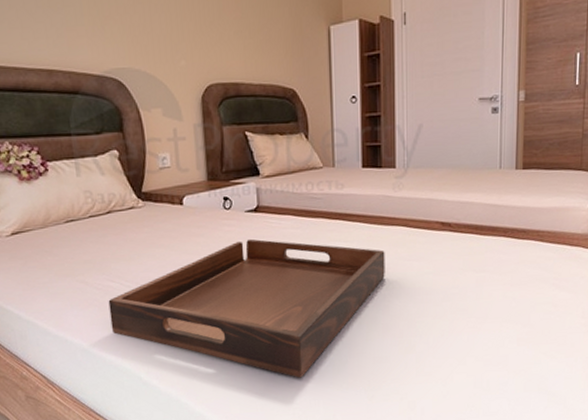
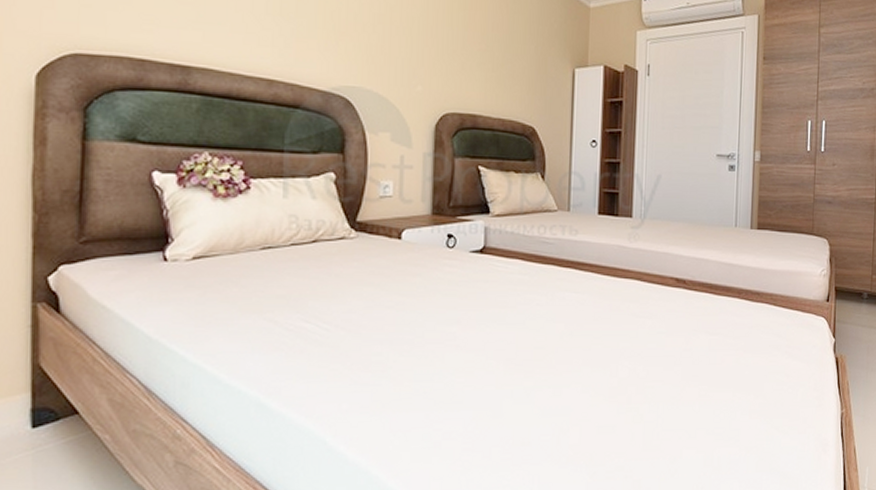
serving tray: present [108,238,385,378] -> none [297,282,617,448]

